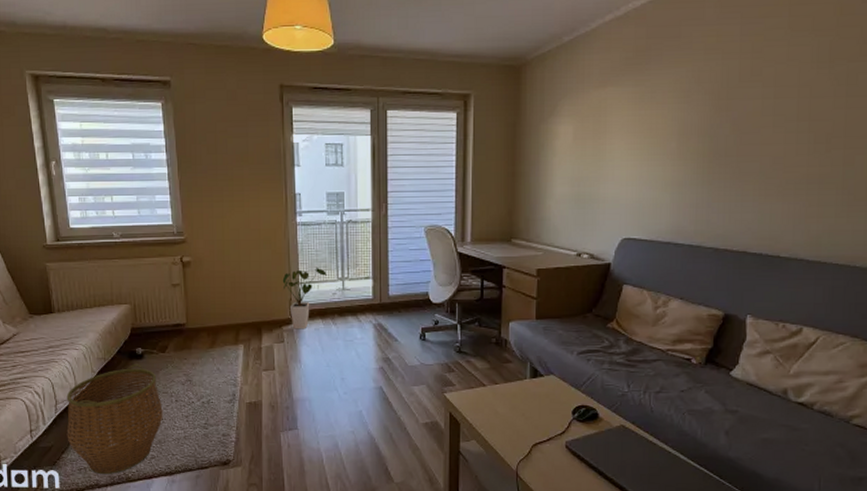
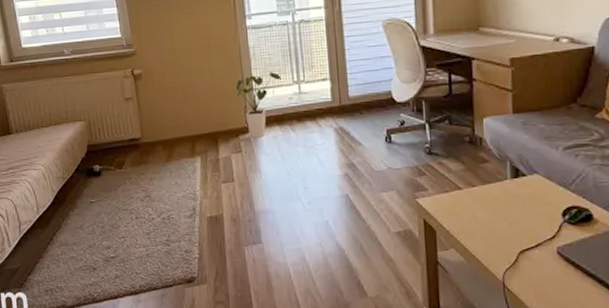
basket: present [66,364,163,475] -> none [29,182,125,296]

